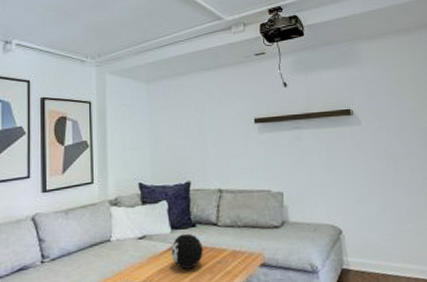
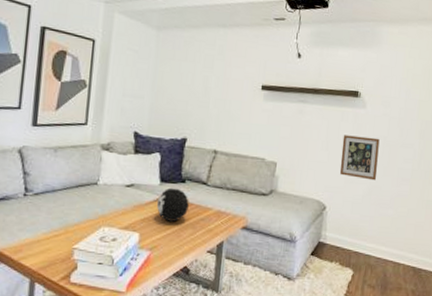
picture frame: none [344,152,388,196] -> present [339,135,380,181]

